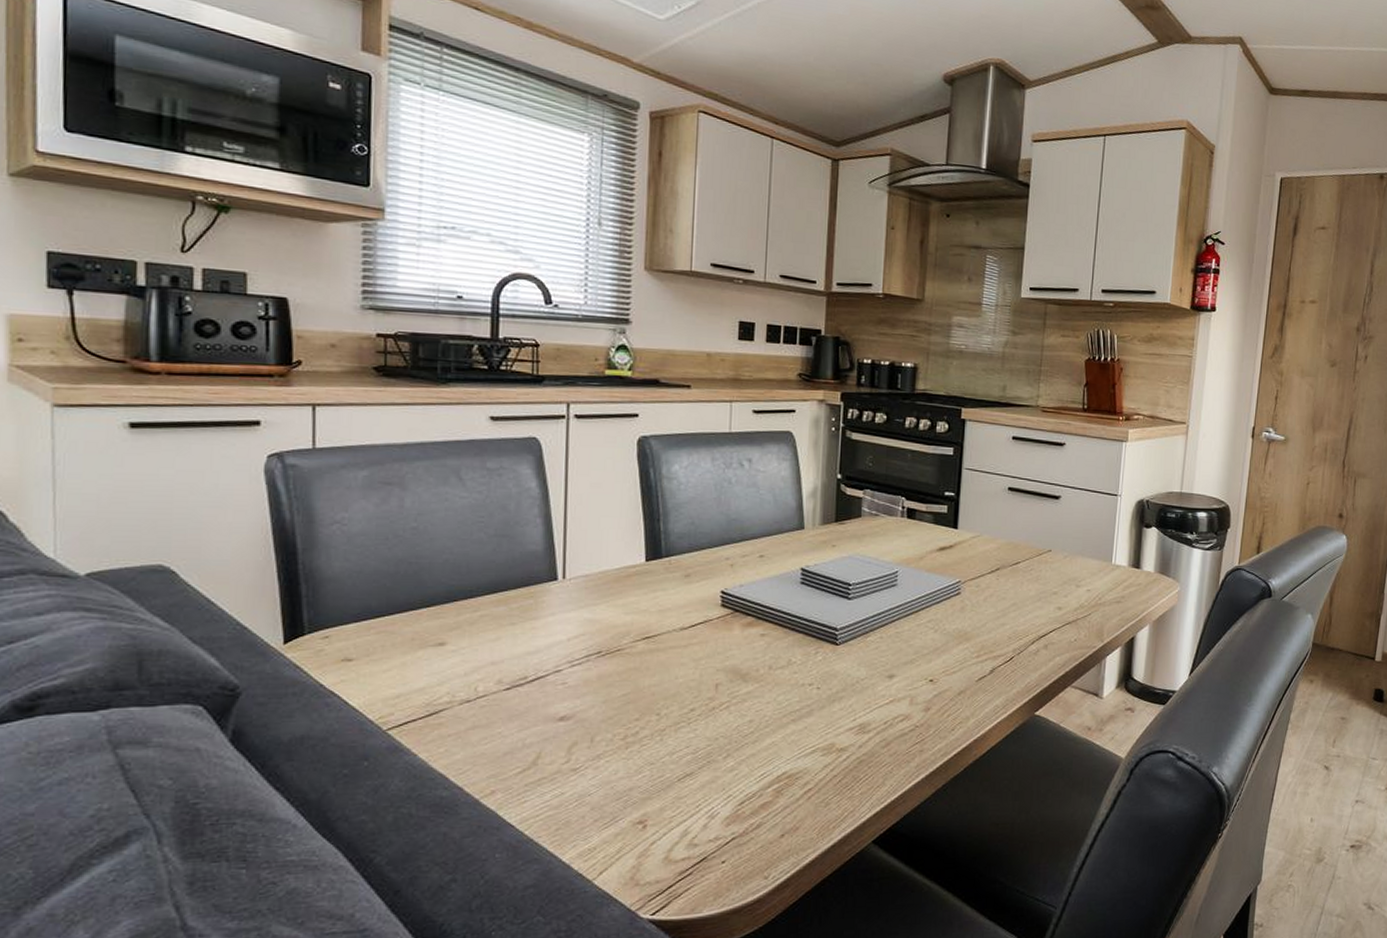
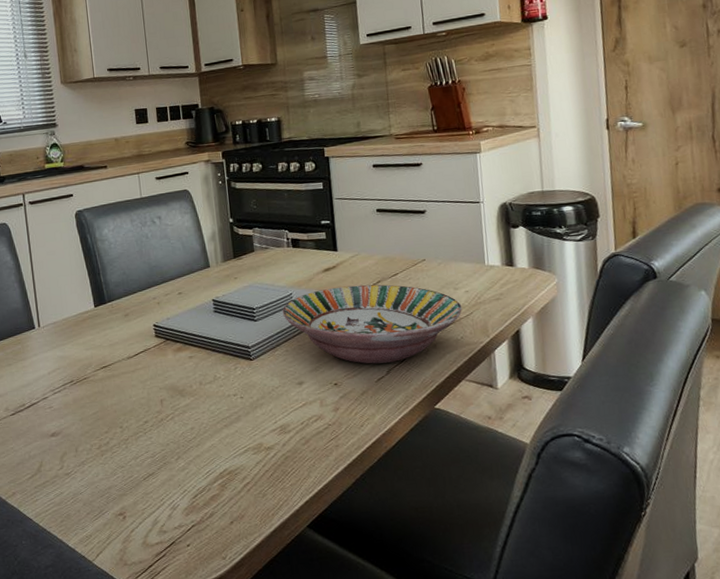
serving bowl: none [883,570,1081,661] -> present [282,284,462,364]

